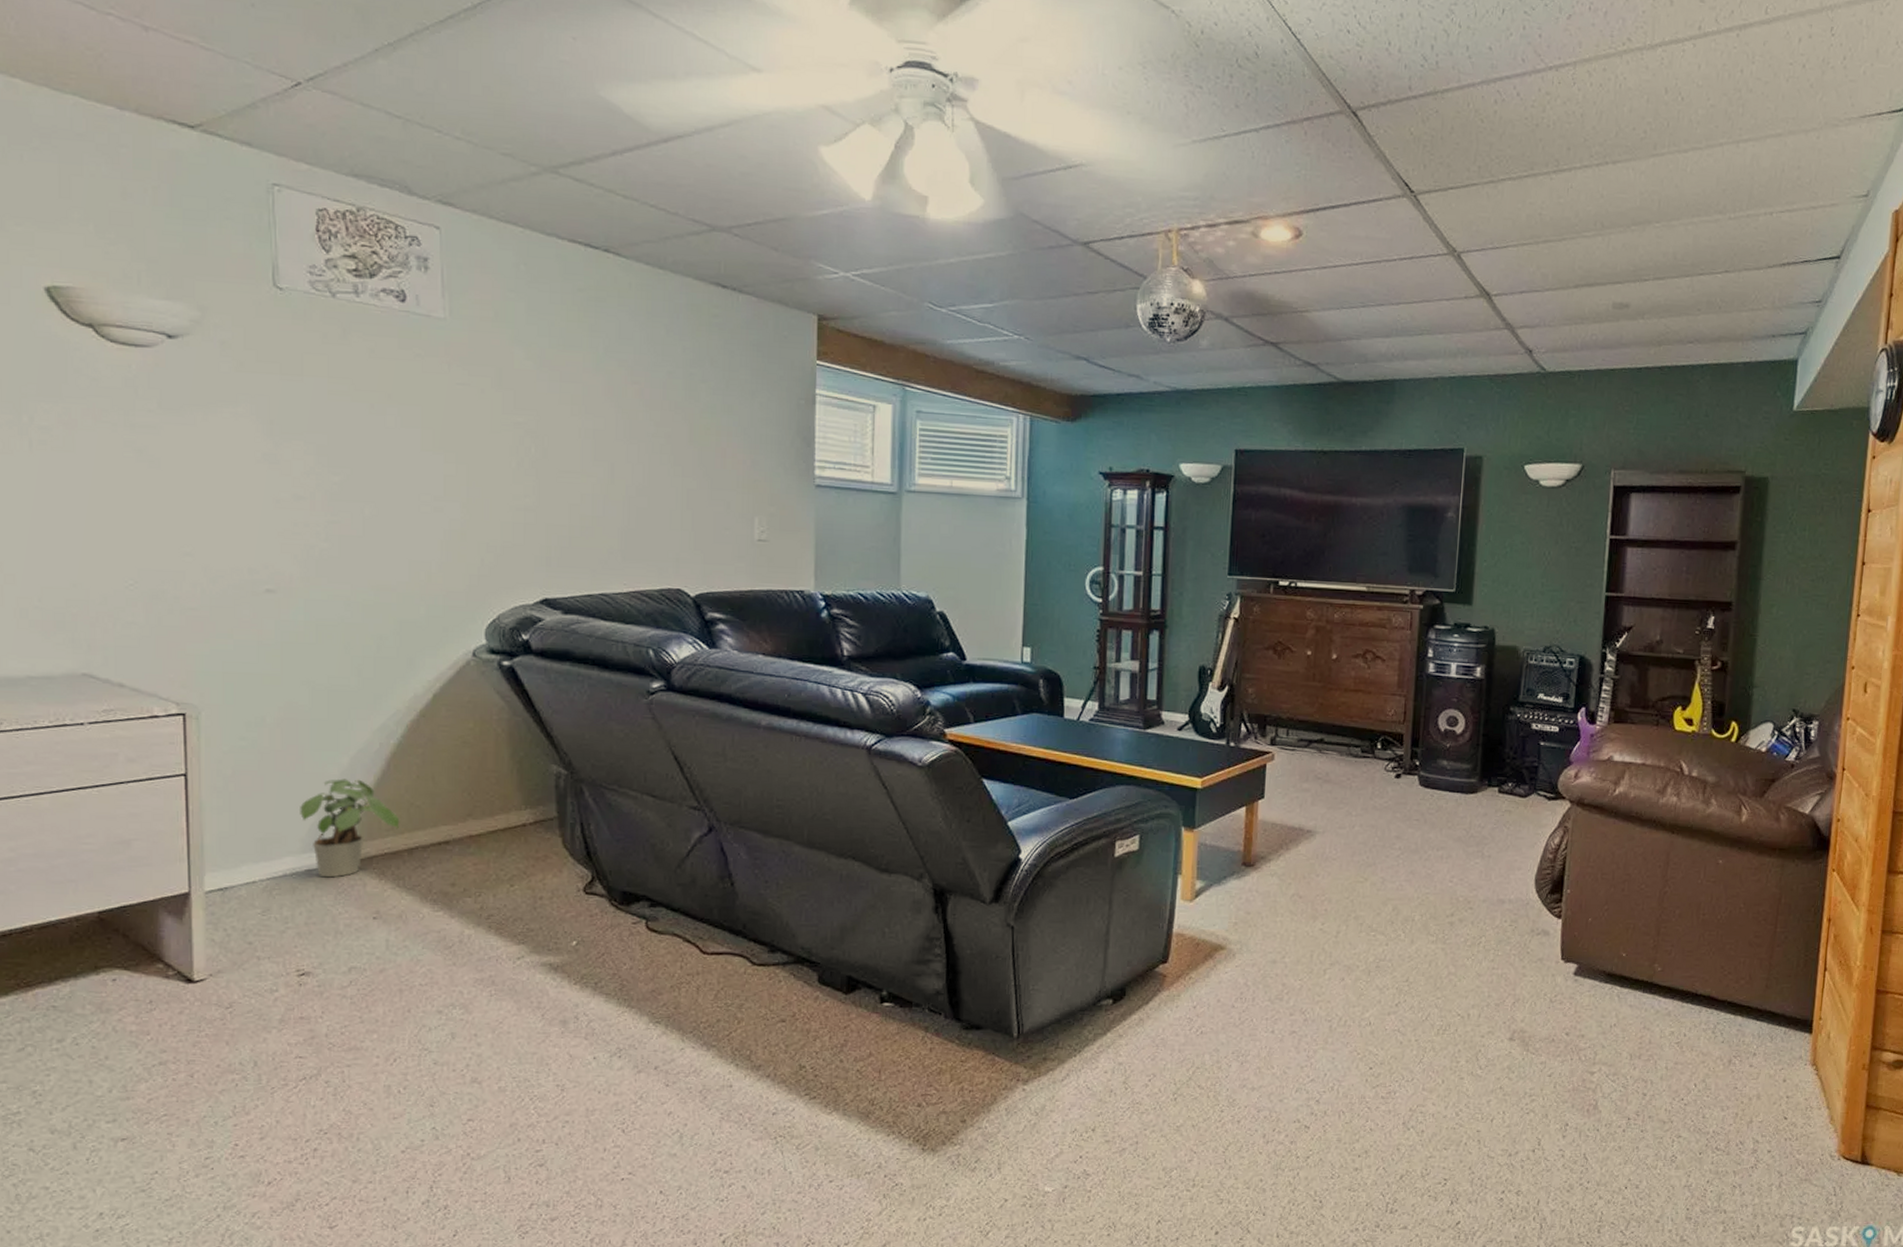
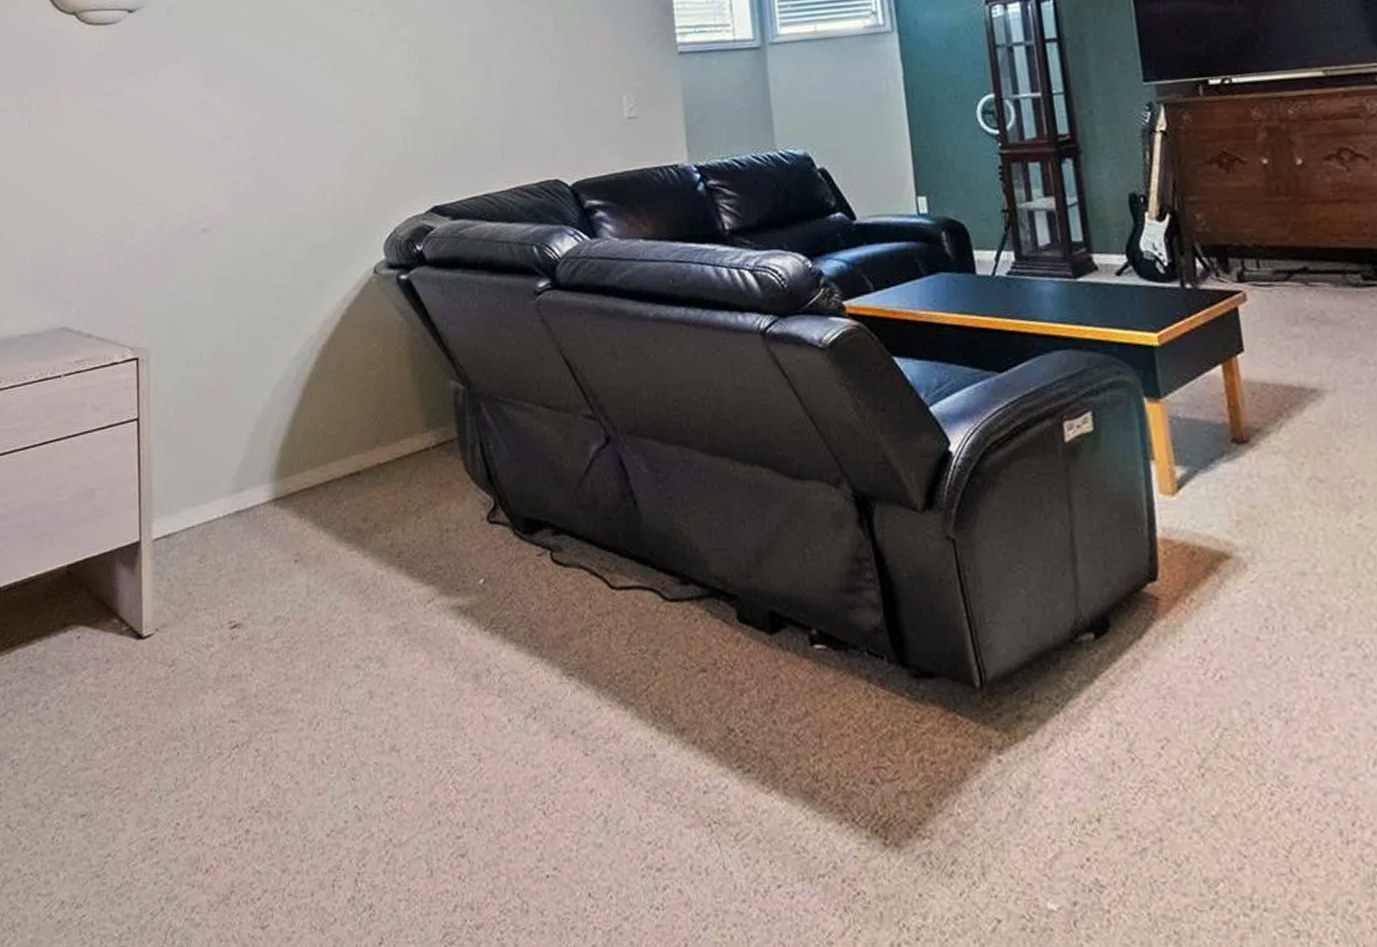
potted plant: present [300,778,400,878] -> none [230,411,316,519]

